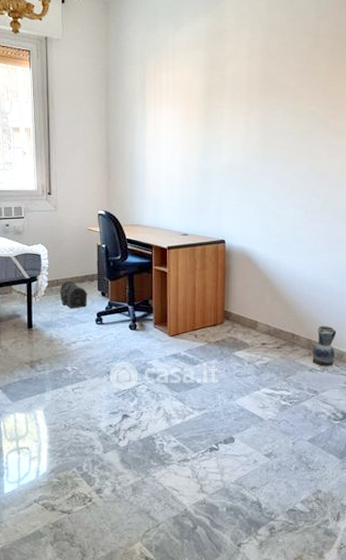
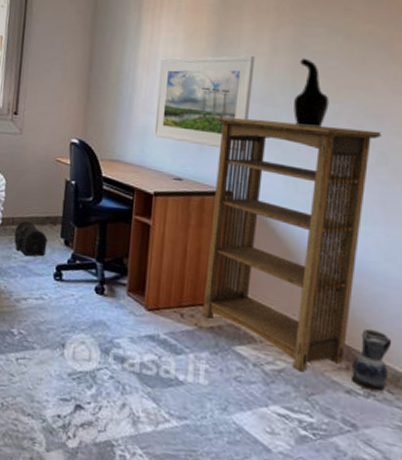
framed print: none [164,135,235,209] -> present [154,55,256,152]
bookshelf: none [208,183,324,362] -> present [203,117,382,372]
decorative vase: none [264,134,288,186] -> present [293,58,329,128]

